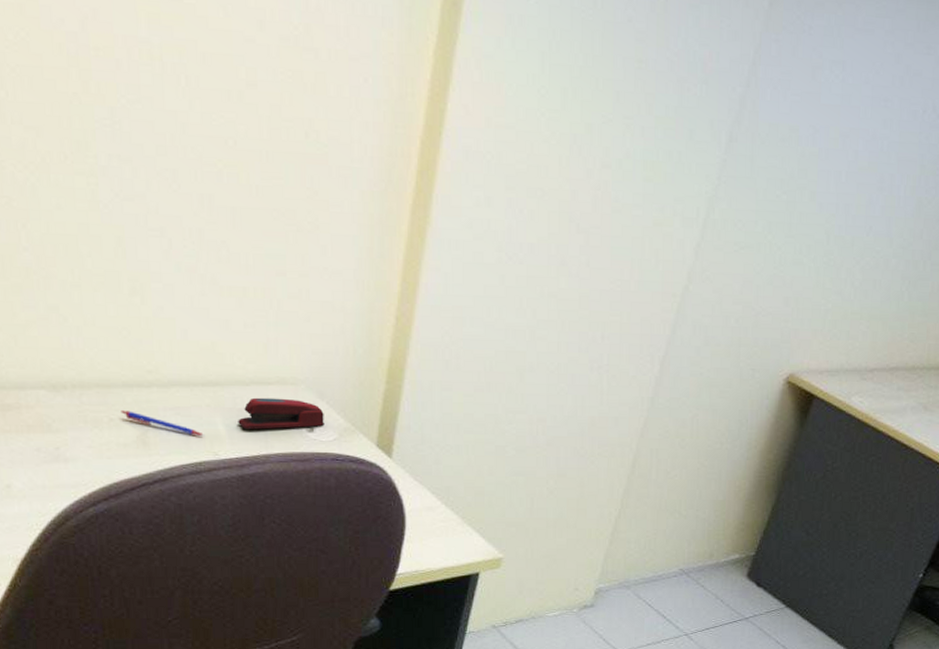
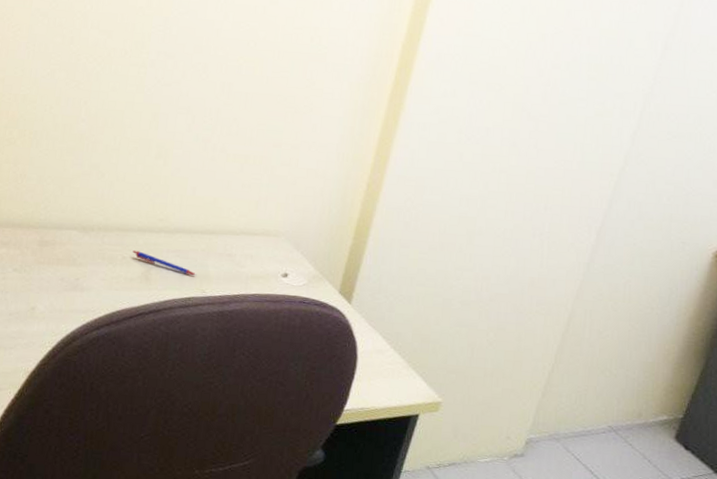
stapler: present [238,397,324,430] -> none [225,245,298,274]

